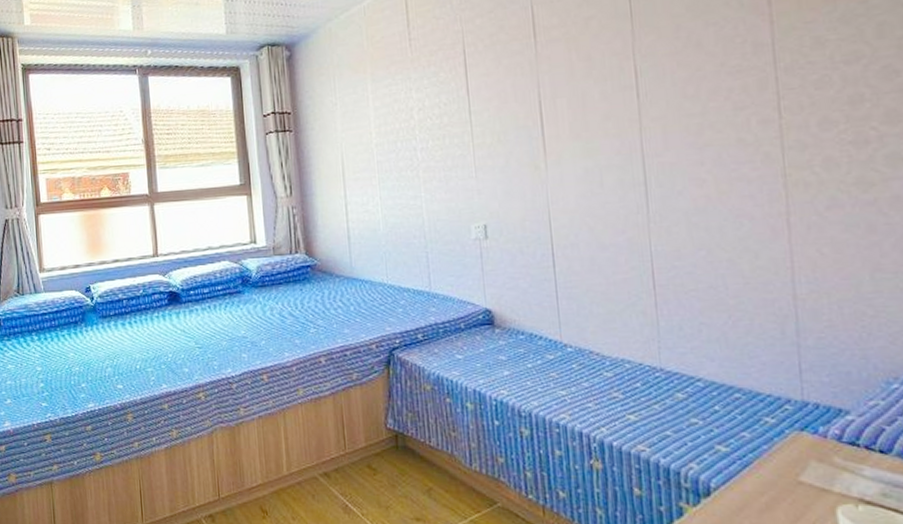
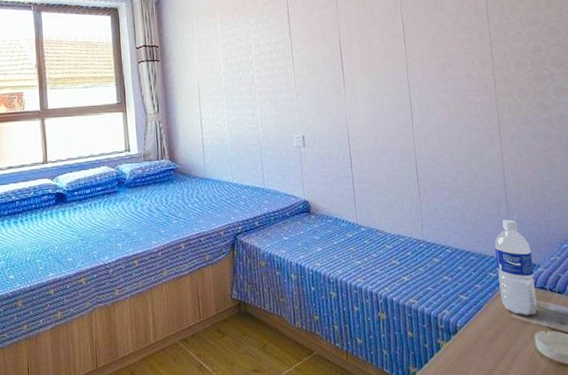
water bottle: none [774,344,843,481] -> present [494,219,537,316]

